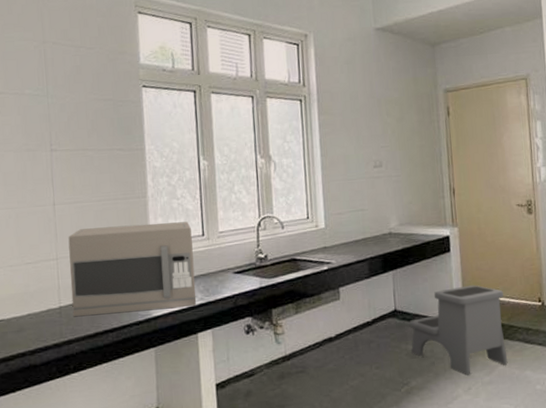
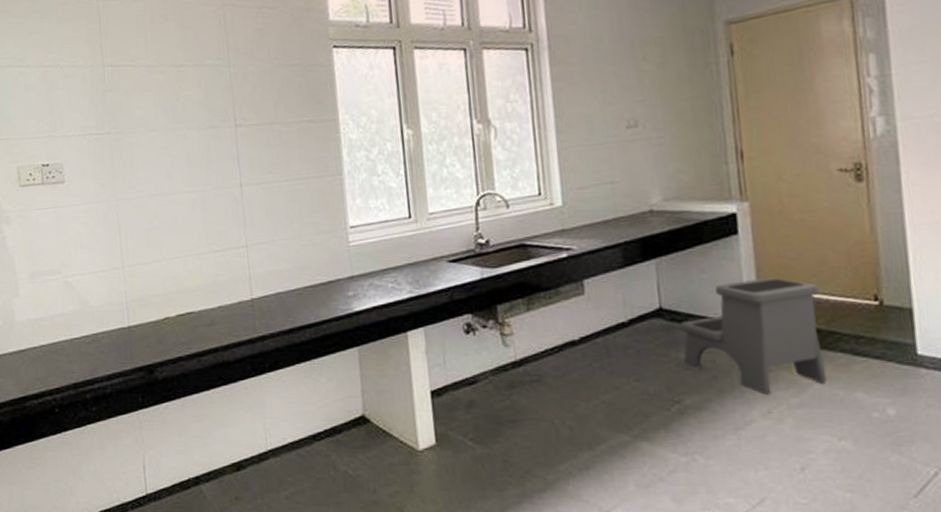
microwave: present [68,221,196,317] -> none [257,202,404,311]

